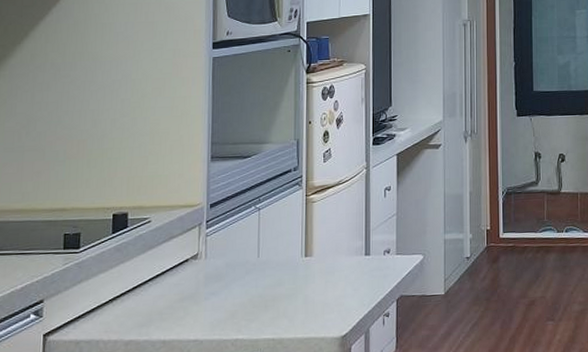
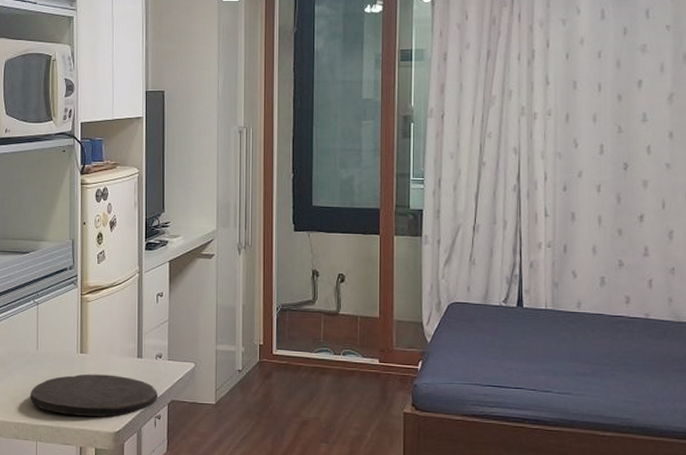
plate: none [250,276,387,325] -> present [30,374,159,417]

